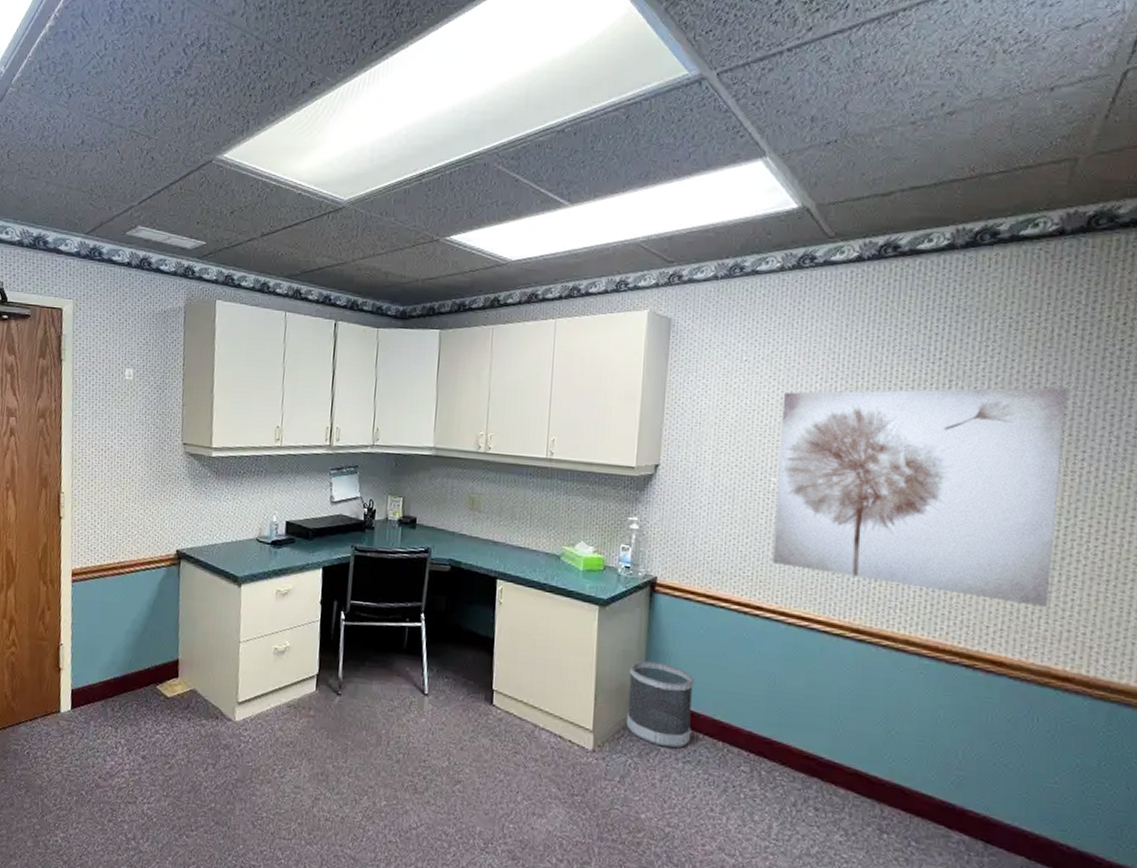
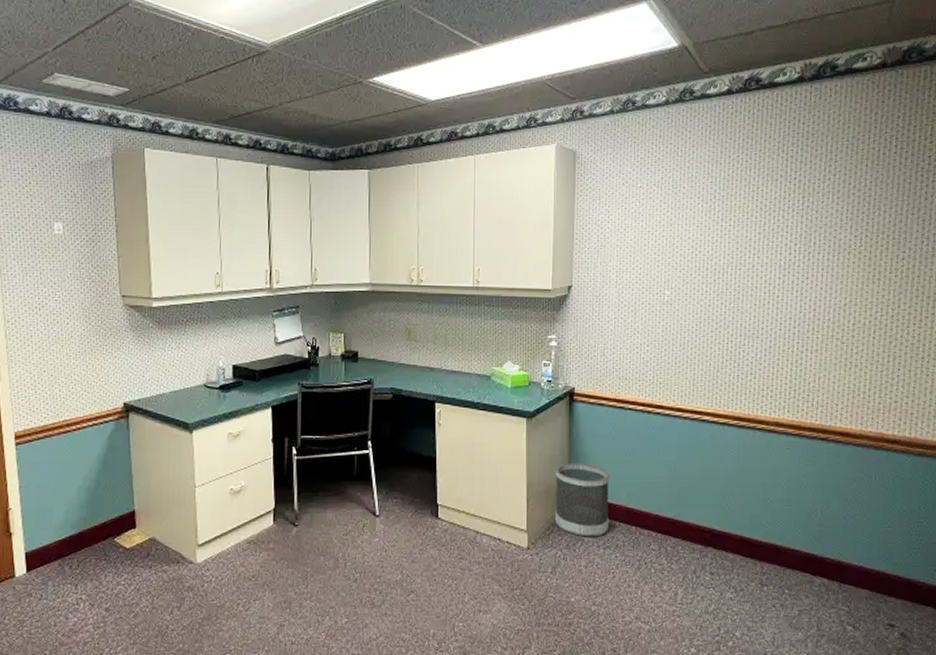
wall art: present [773,387,1068,608] -> none [670,198,891,385]

